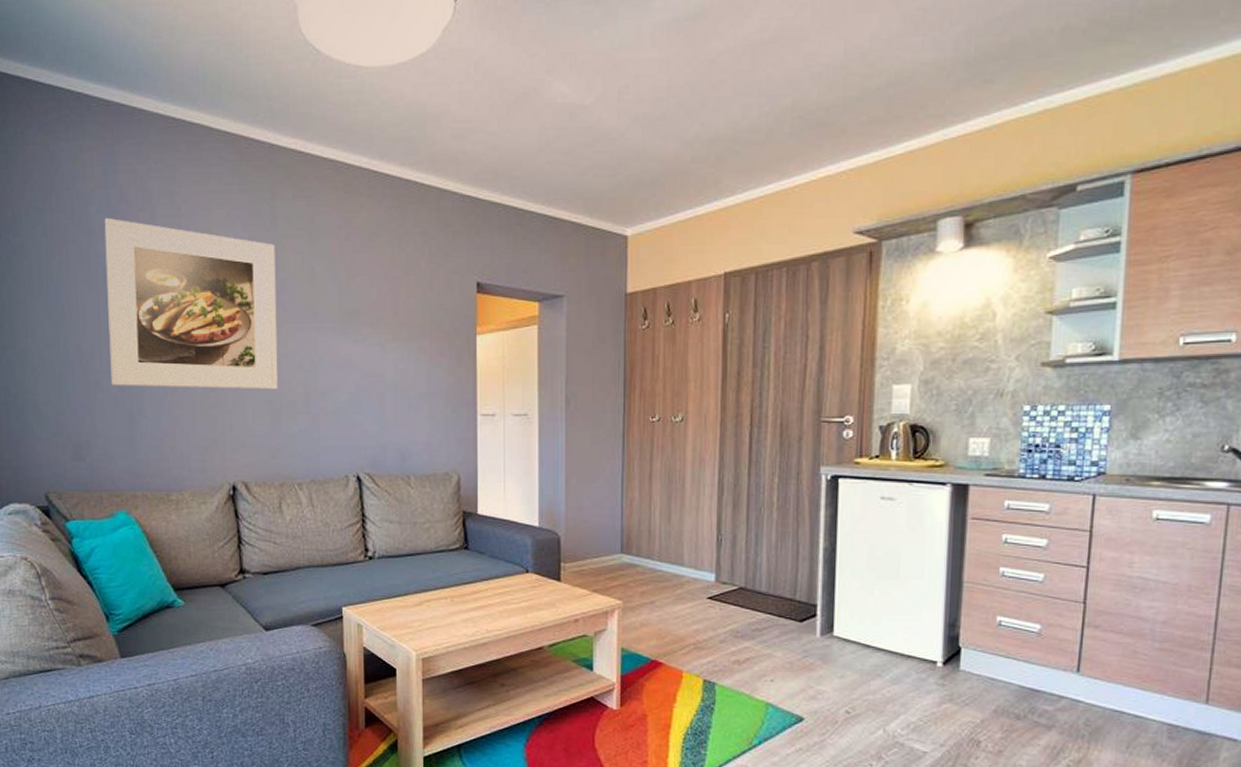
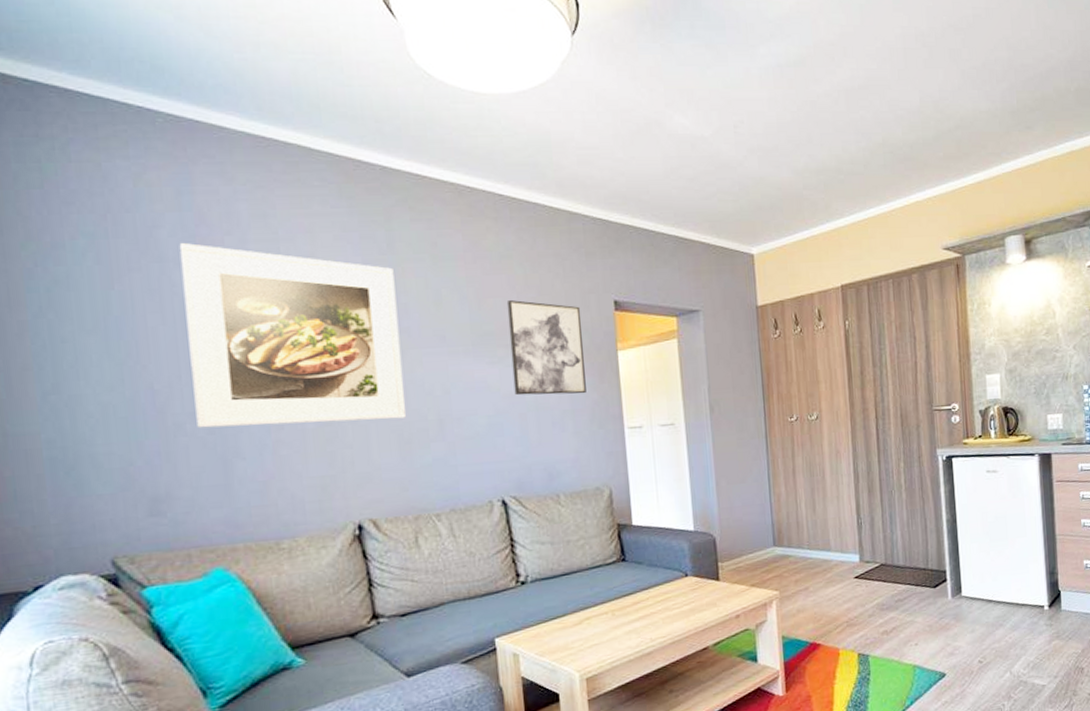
wall art: none [374,279,444,377] -> present [506,300,586,396]

